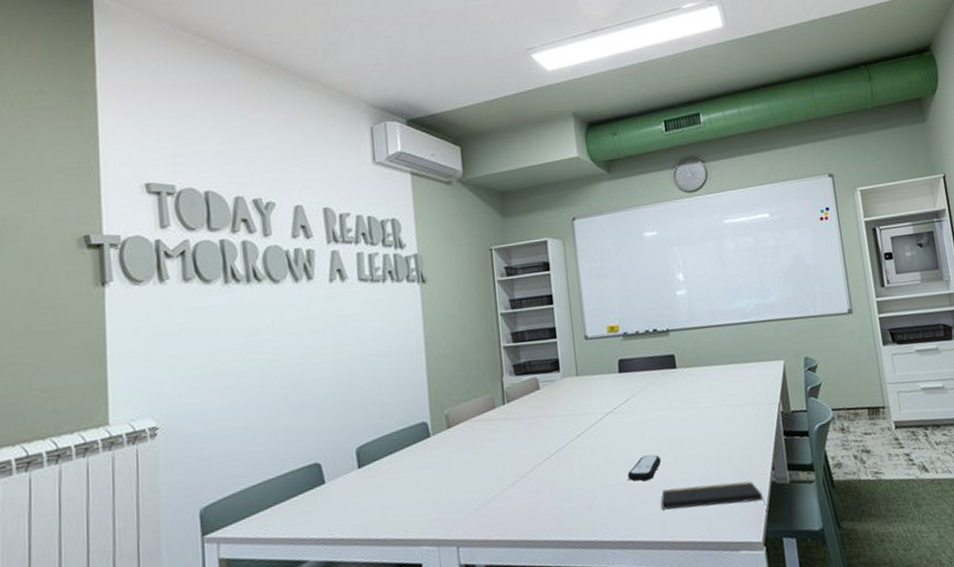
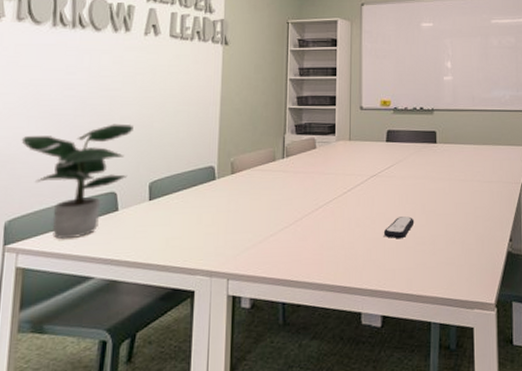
potted plant: none [206,385,331,522] -> present [21,124,134,240]
notepad: present [660,481,767,512] -> none [410,248,501,278]

